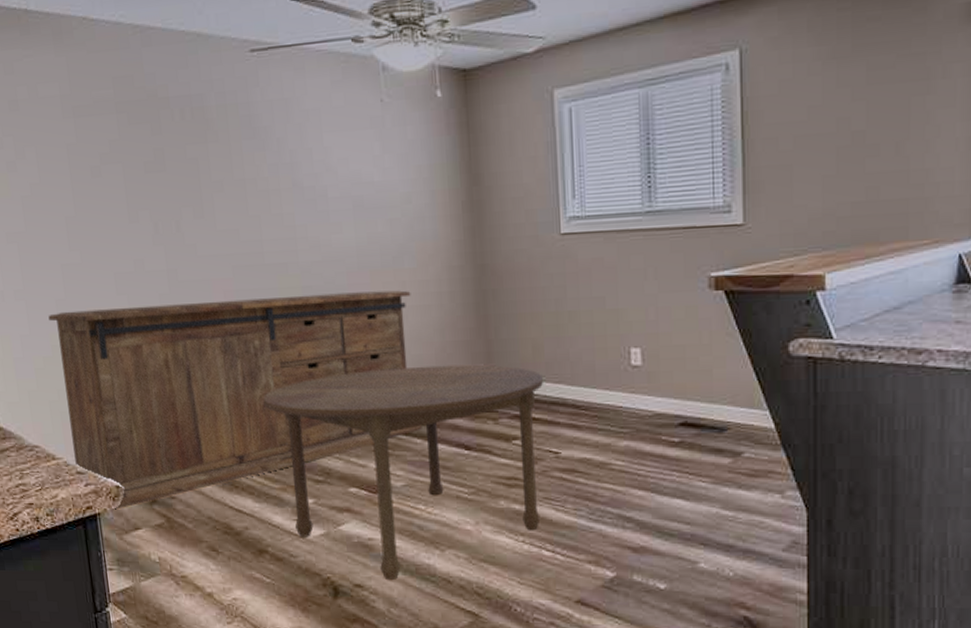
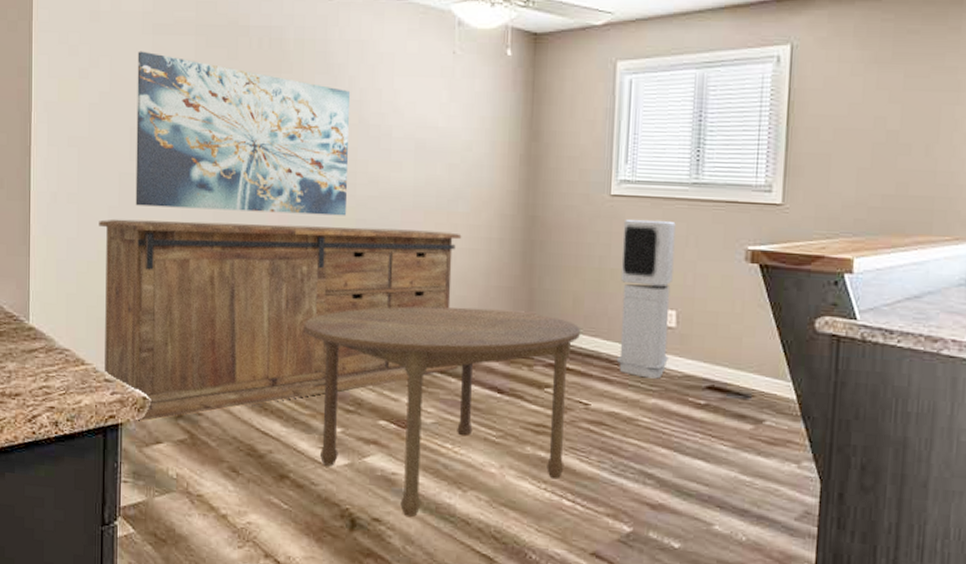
wall art: none [61,136,291,296] -> present [135,51,351,216]
air purifier: none [577,254,637,421] -> present [616,220,676,379]

